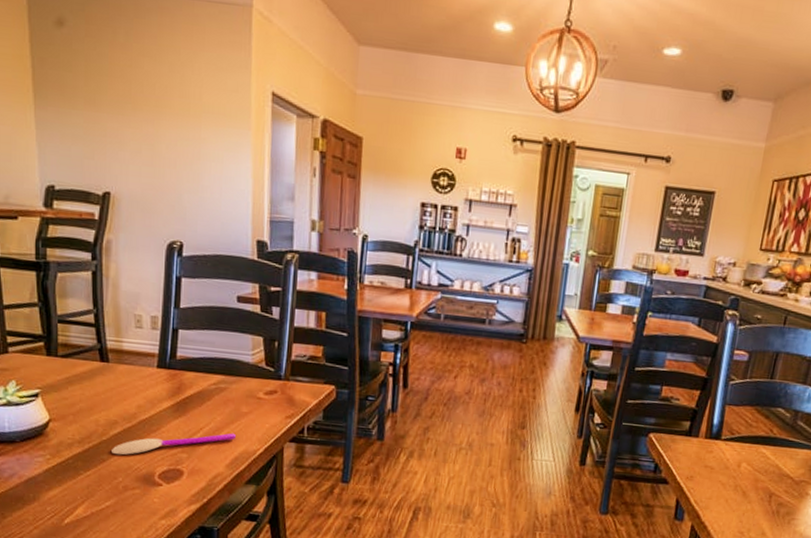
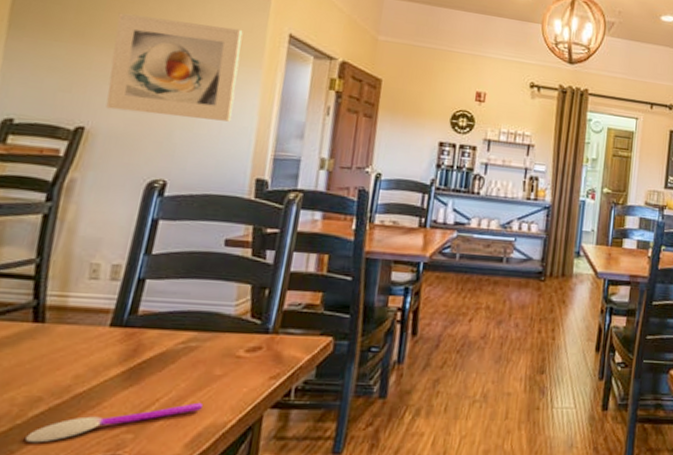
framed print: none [120,77,230,185] -> present [106,13,243,122]

